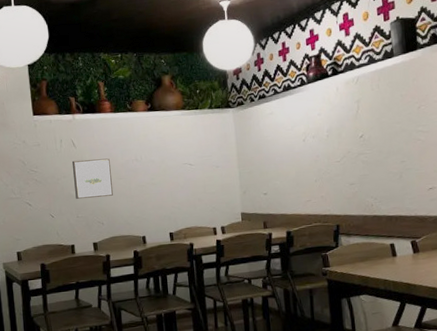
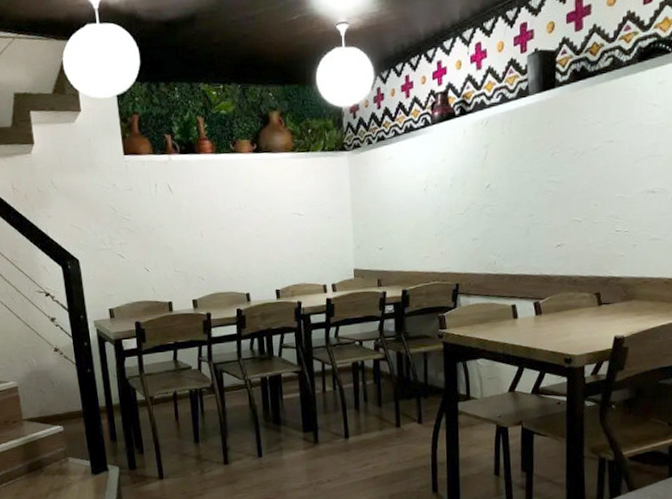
wall art: present [72,158,114,200] -> none [169,206,215,252]

